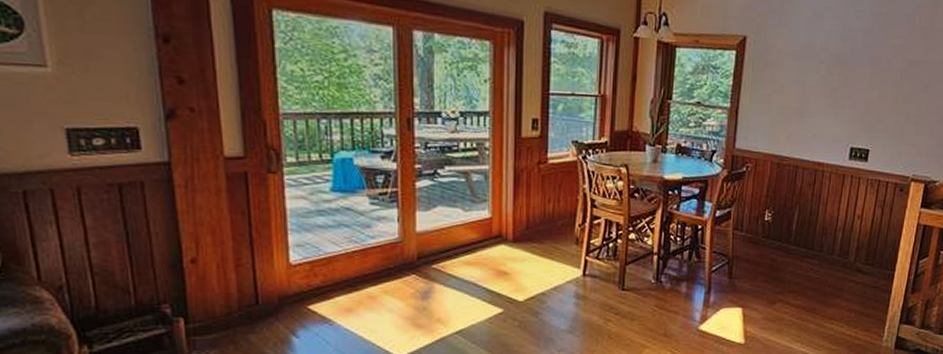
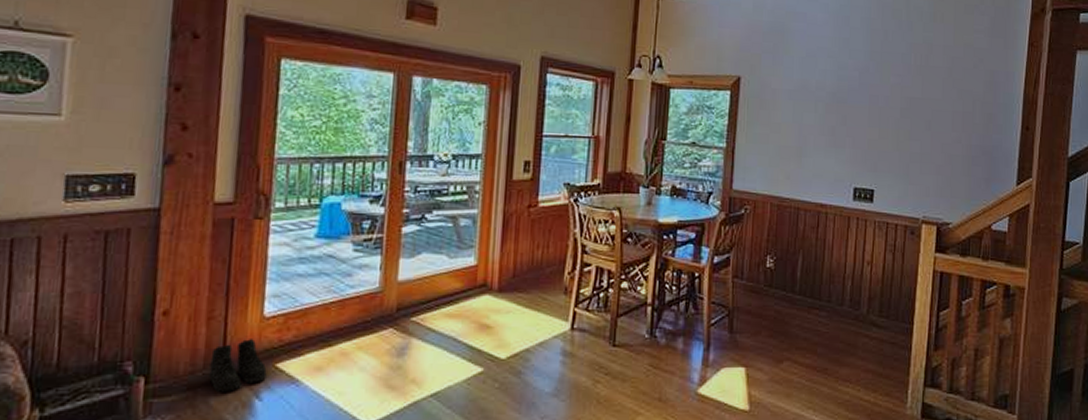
boots: none [244,284,300,330] -> present [209,339,267,392]

